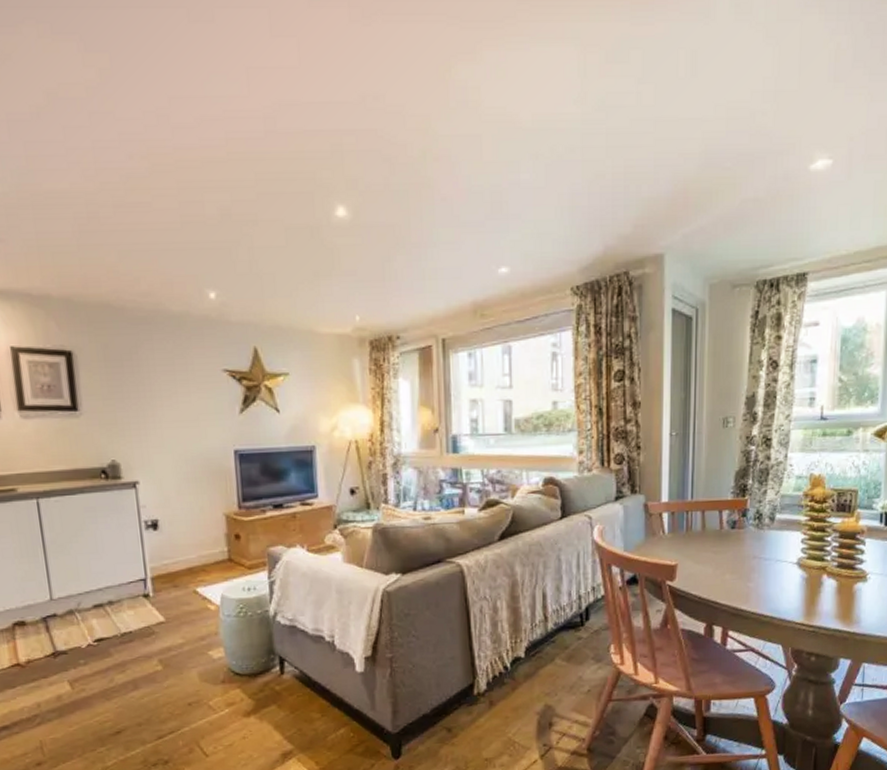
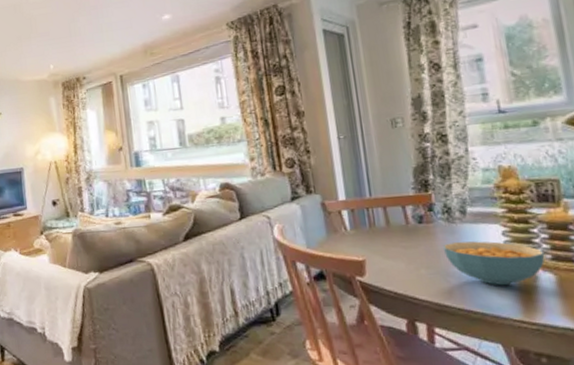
cereal bowl: none [749,547,832,591] -> present [443,241,545,286]

